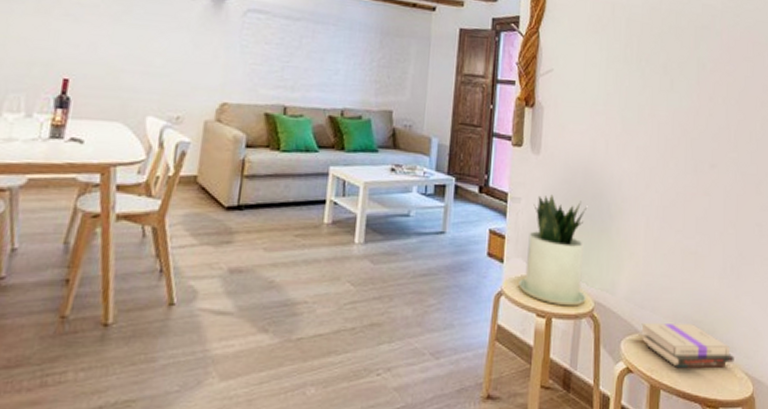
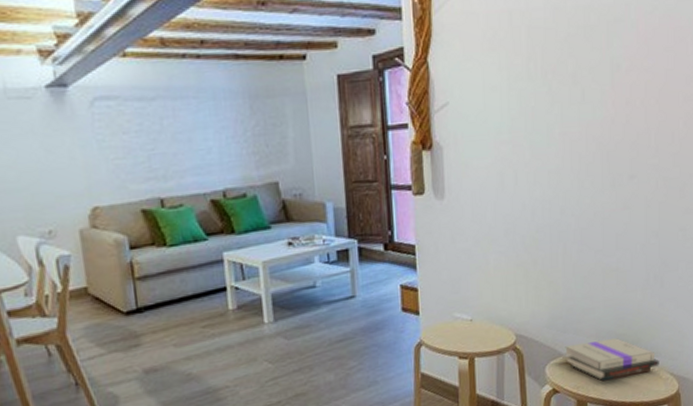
planter: present [518,194,587,307] -> none [437,238,507,345]

